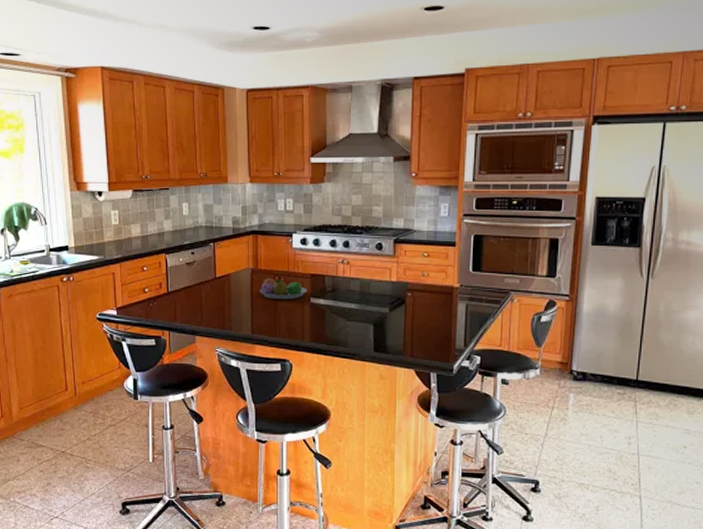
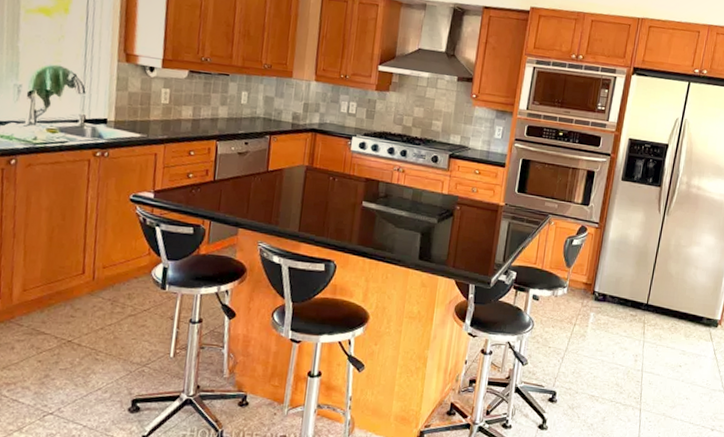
fruit bowl: present [259,278,308,300] -> none [311,177,361,201]

